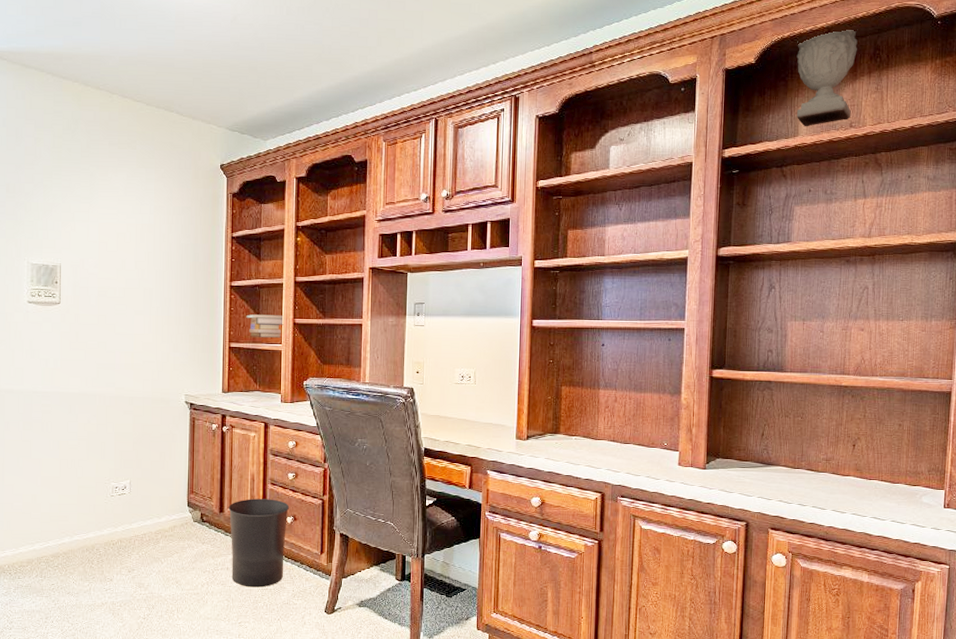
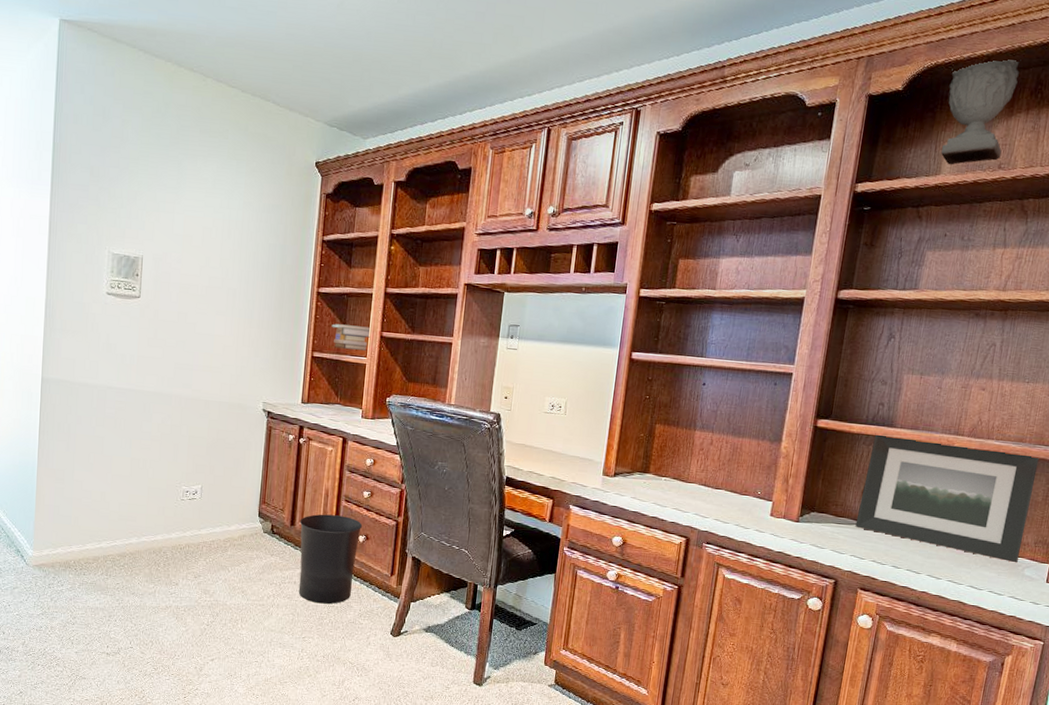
picture frame: none [759,378,922,492] -> present [855,433,1039,563]

